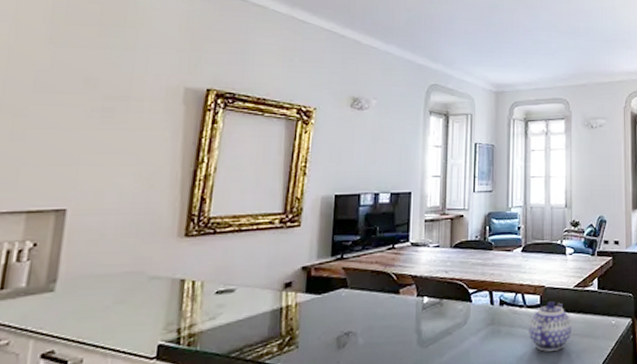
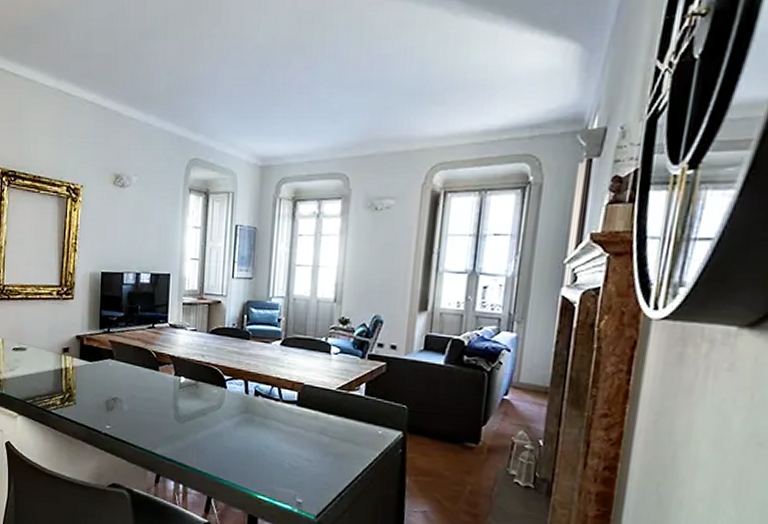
teapot: present [529,301,572,352] -> none [283,399,331,449]

